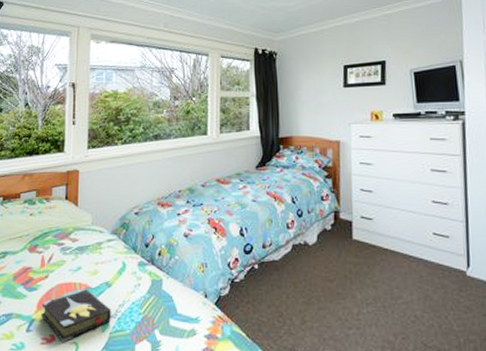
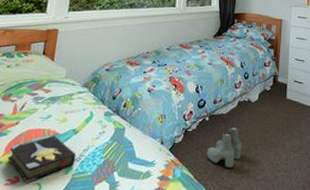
boots: none [259,274,302,325] -> present [206,126,242,168]

